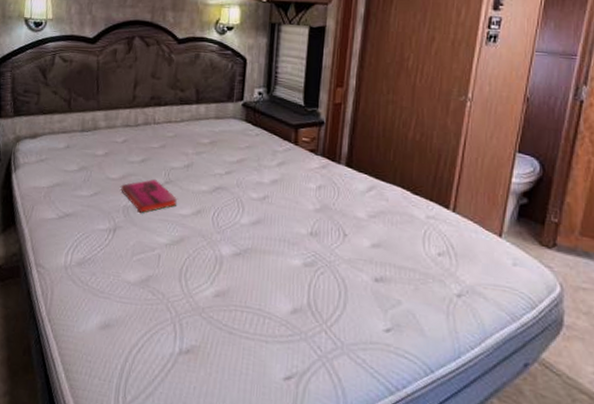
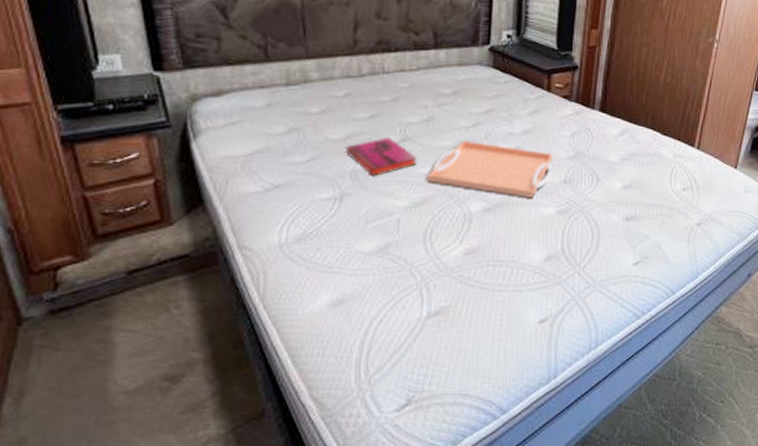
serving tray: none [184,187,300,248] -> present [426,141,553,199]

